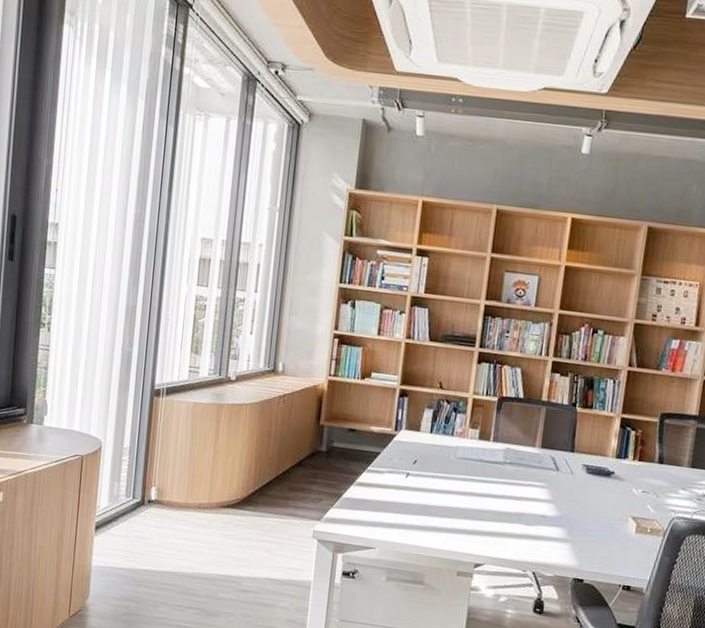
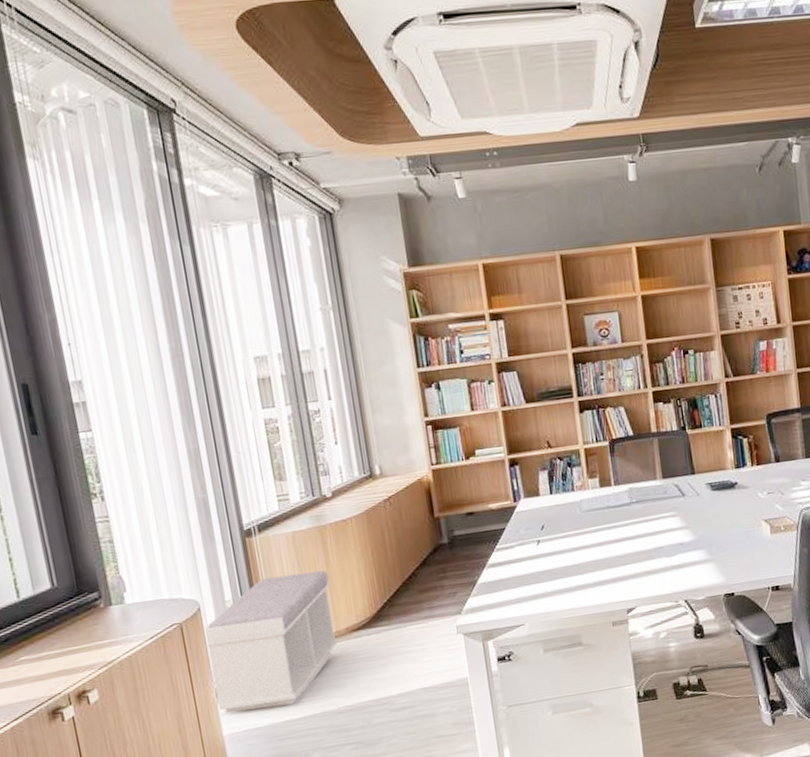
bench: none [94,436,215,556] -> present [204,570,339,713]

